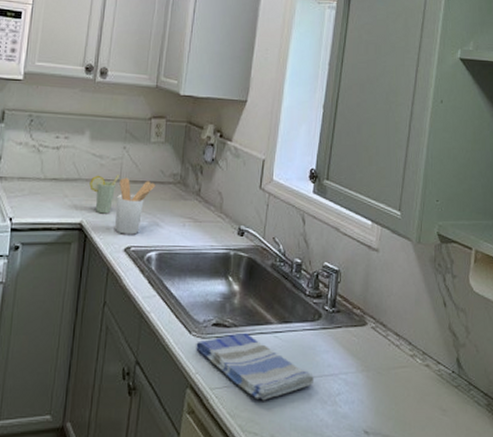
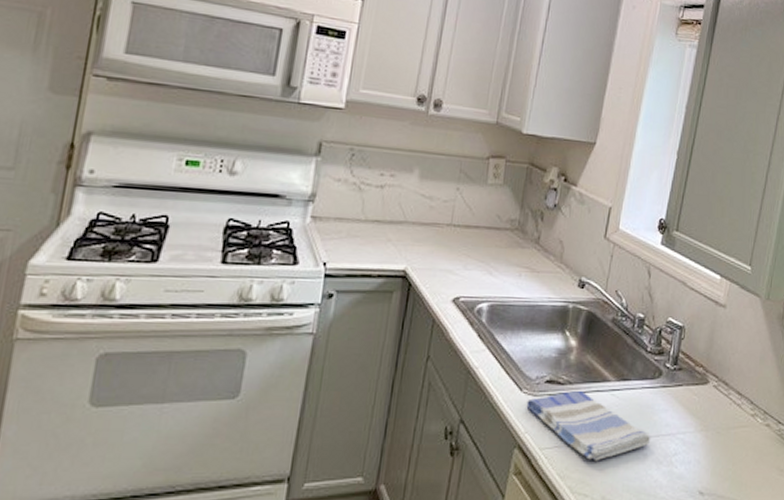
cup: present [89,174,120,214] -> none [416,218,452,261]
utensil holder: present [115,177,156,235] -> none [443,221,491,284]

